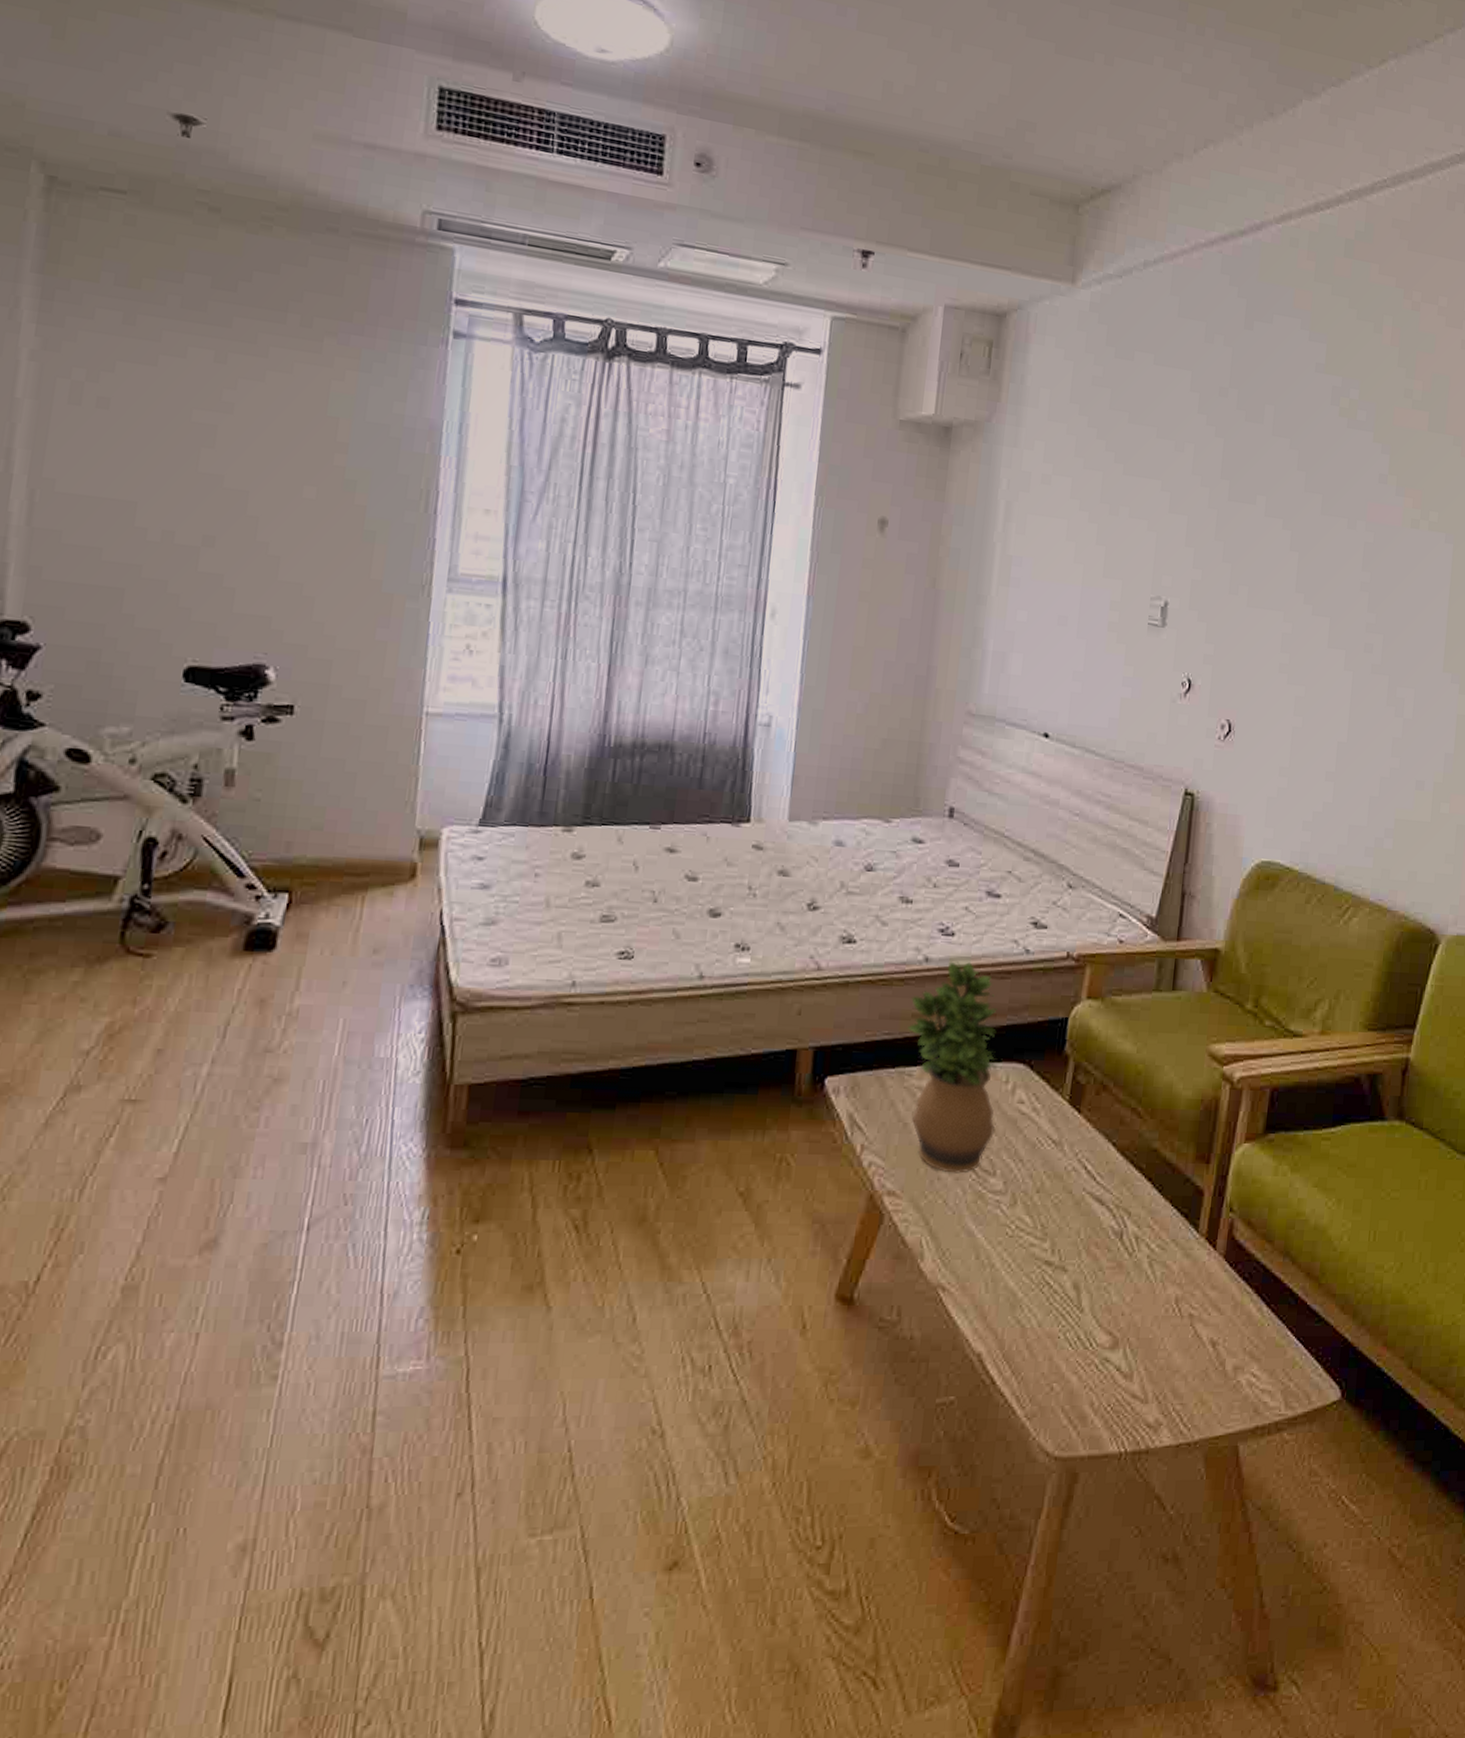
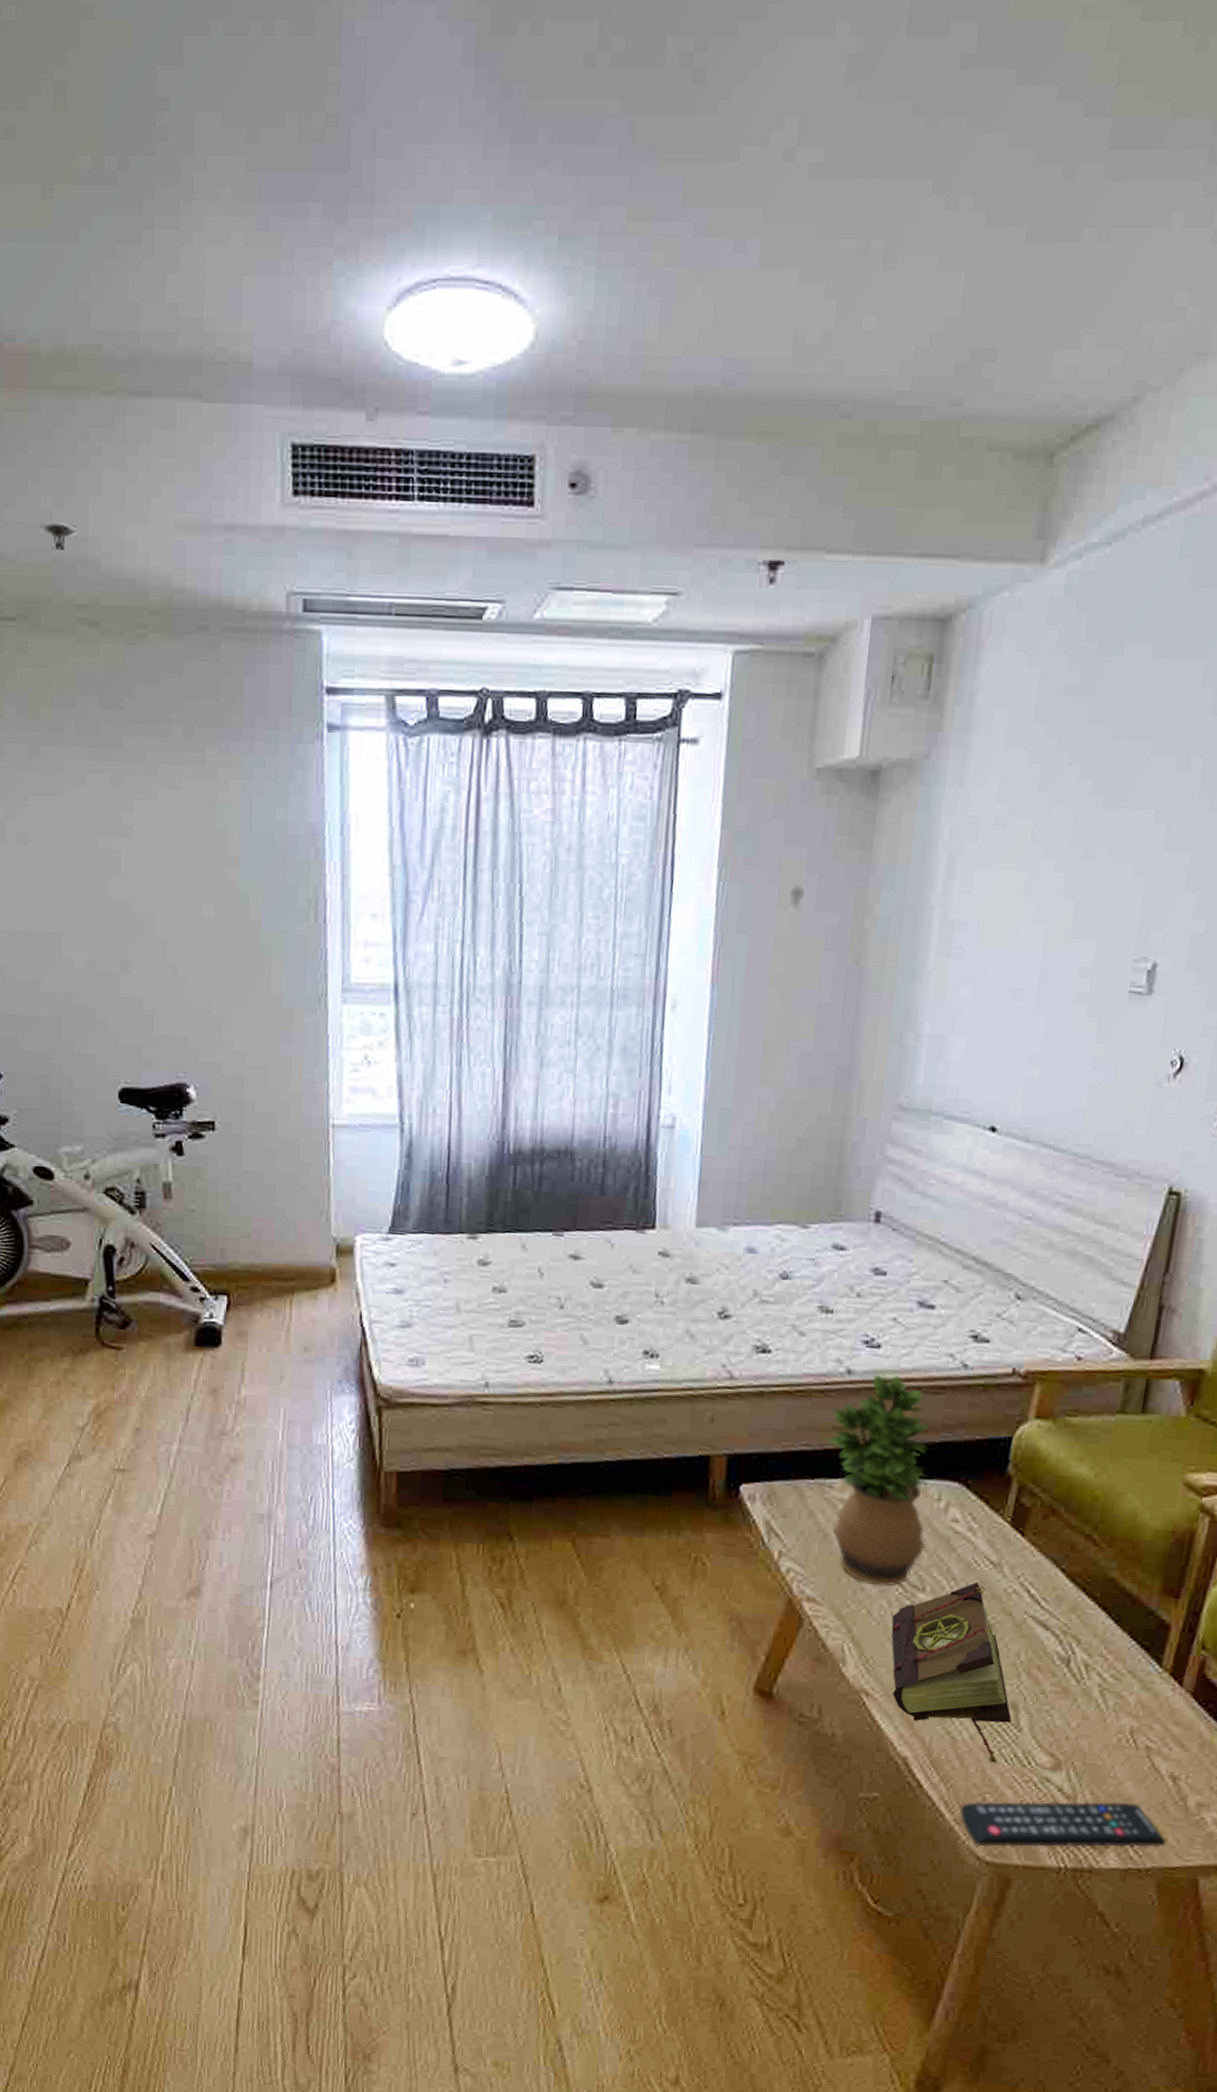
book: none [965,1161,1075,1348] -> present [891,1581,1012,1763]
remote control: none [1030,1374,1211,1441] -> present [960,1801,1167,1847]

